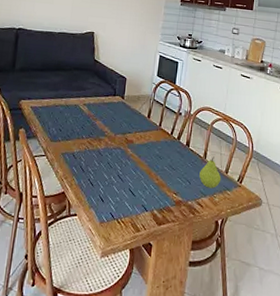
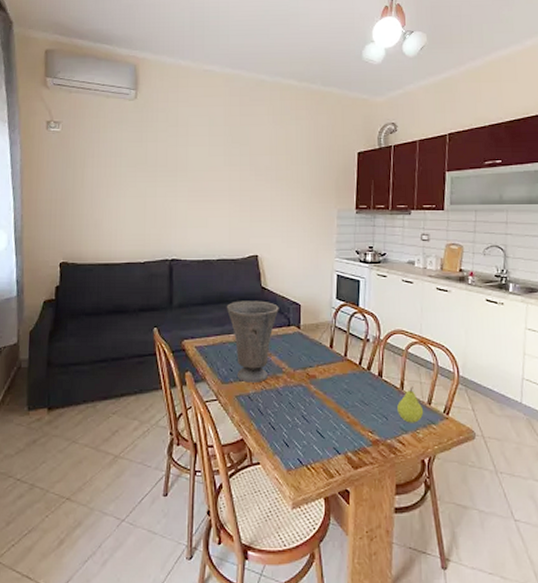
vase: none [61,70,108,143] -> present [226,300,279,383]

